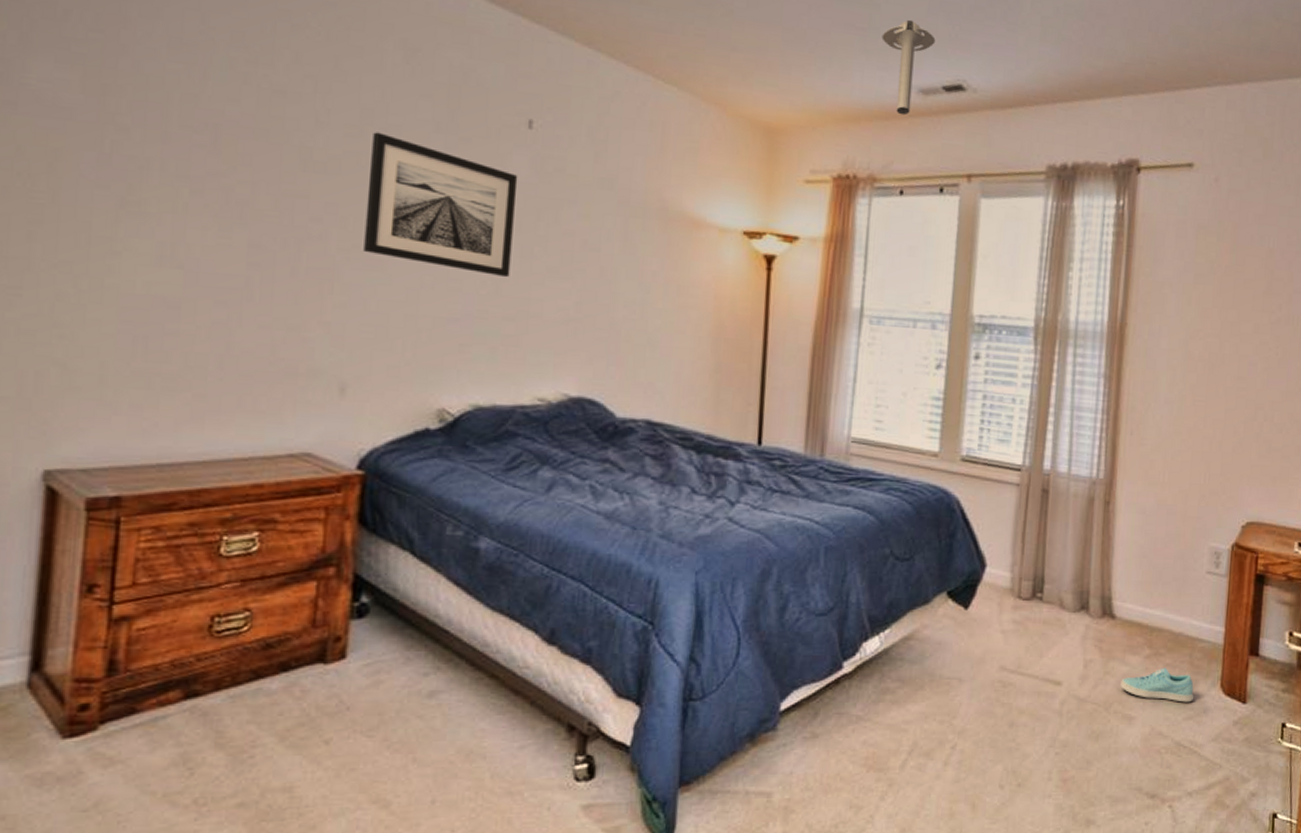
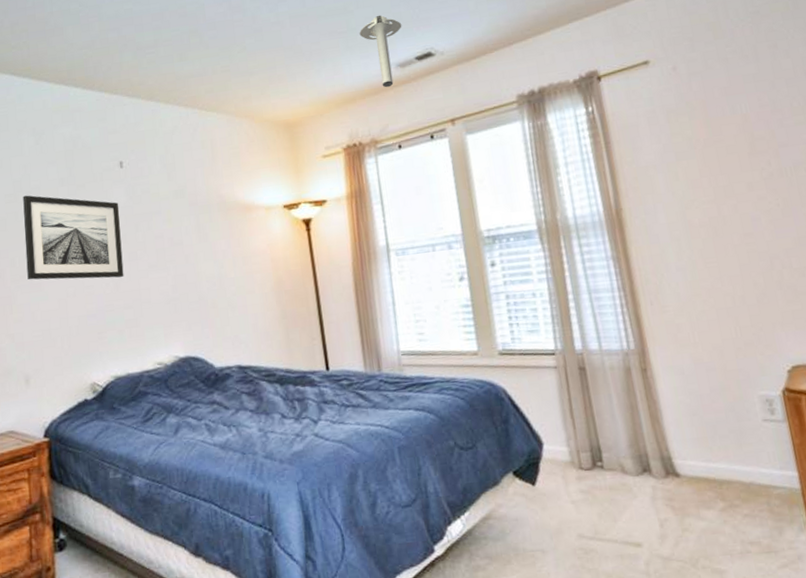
sneaker: present [1119,667,1194,703] -> none [701,517,783,551]

